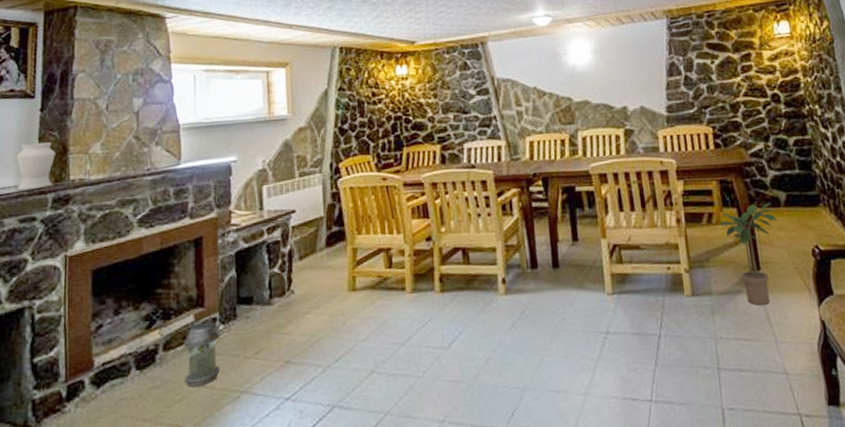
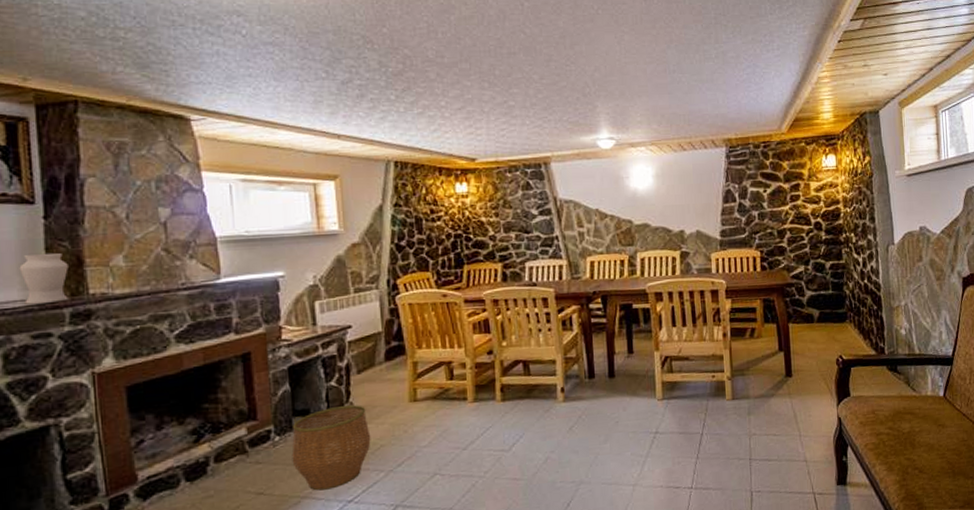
lantern: present [184,318,220,387] -> none [238,431,278,495]
basket: none [234,293,310,386] -> present [292,405,371,491]
potted plant: present [718,203,778,305] -> none [759,319,810,407]

